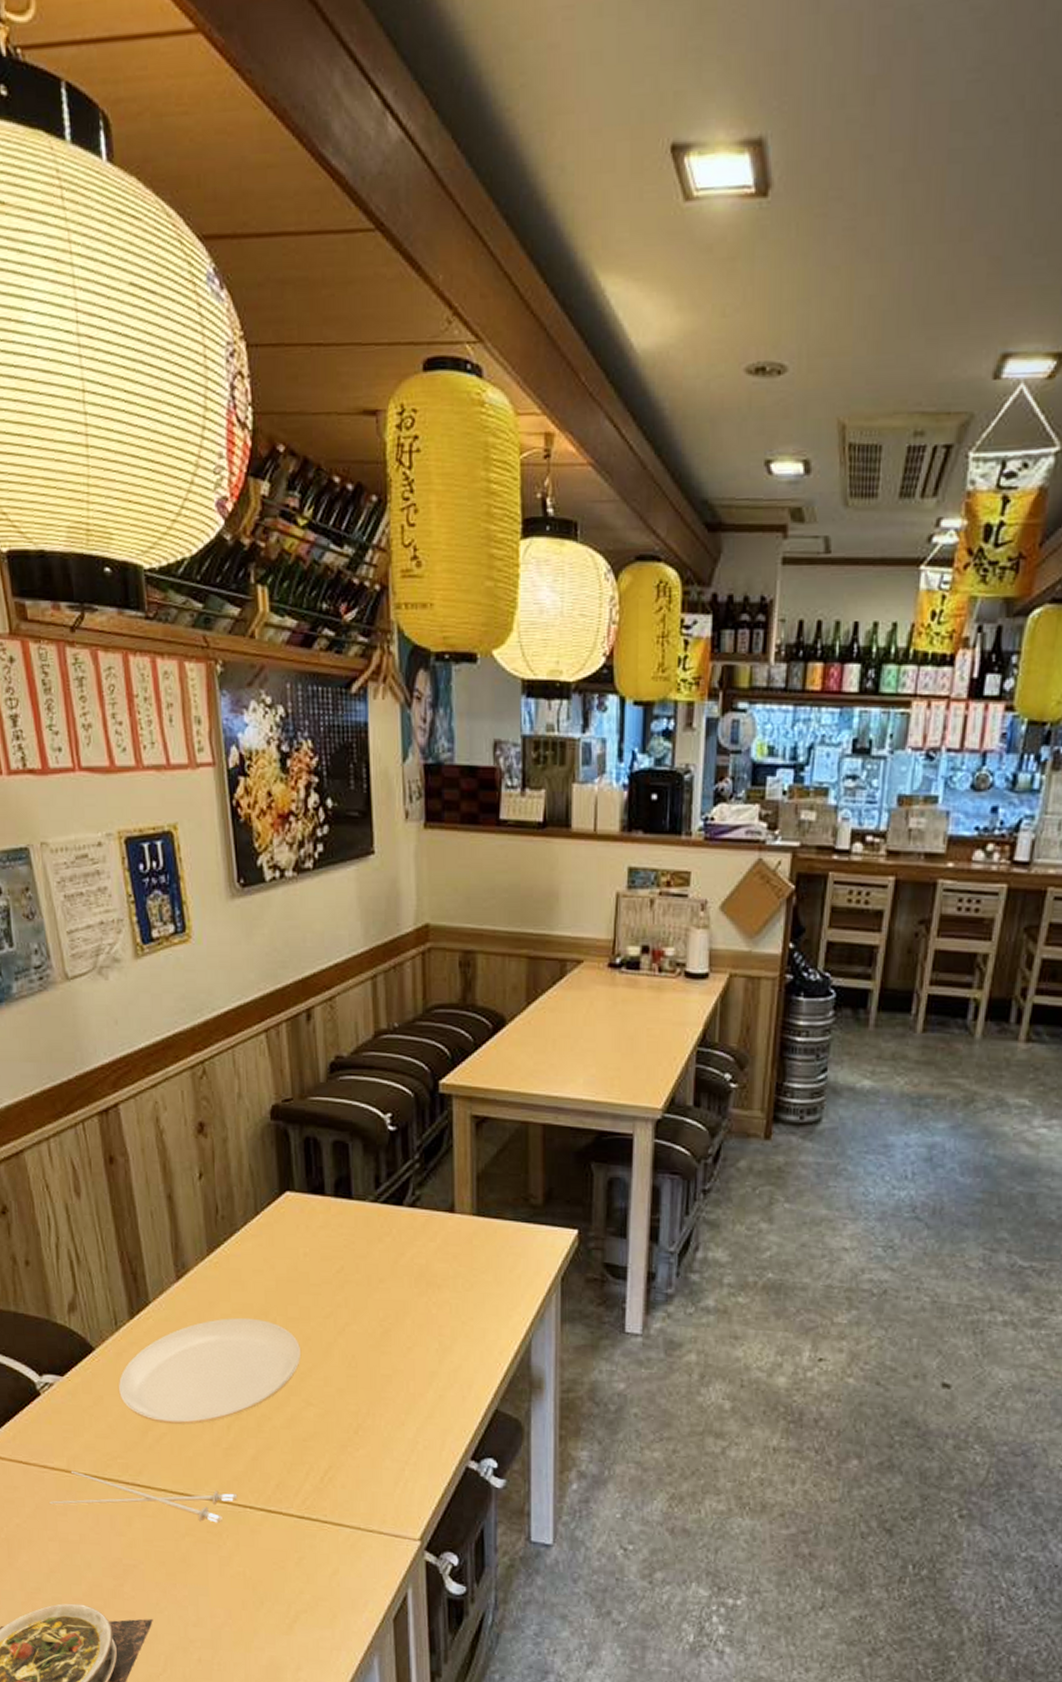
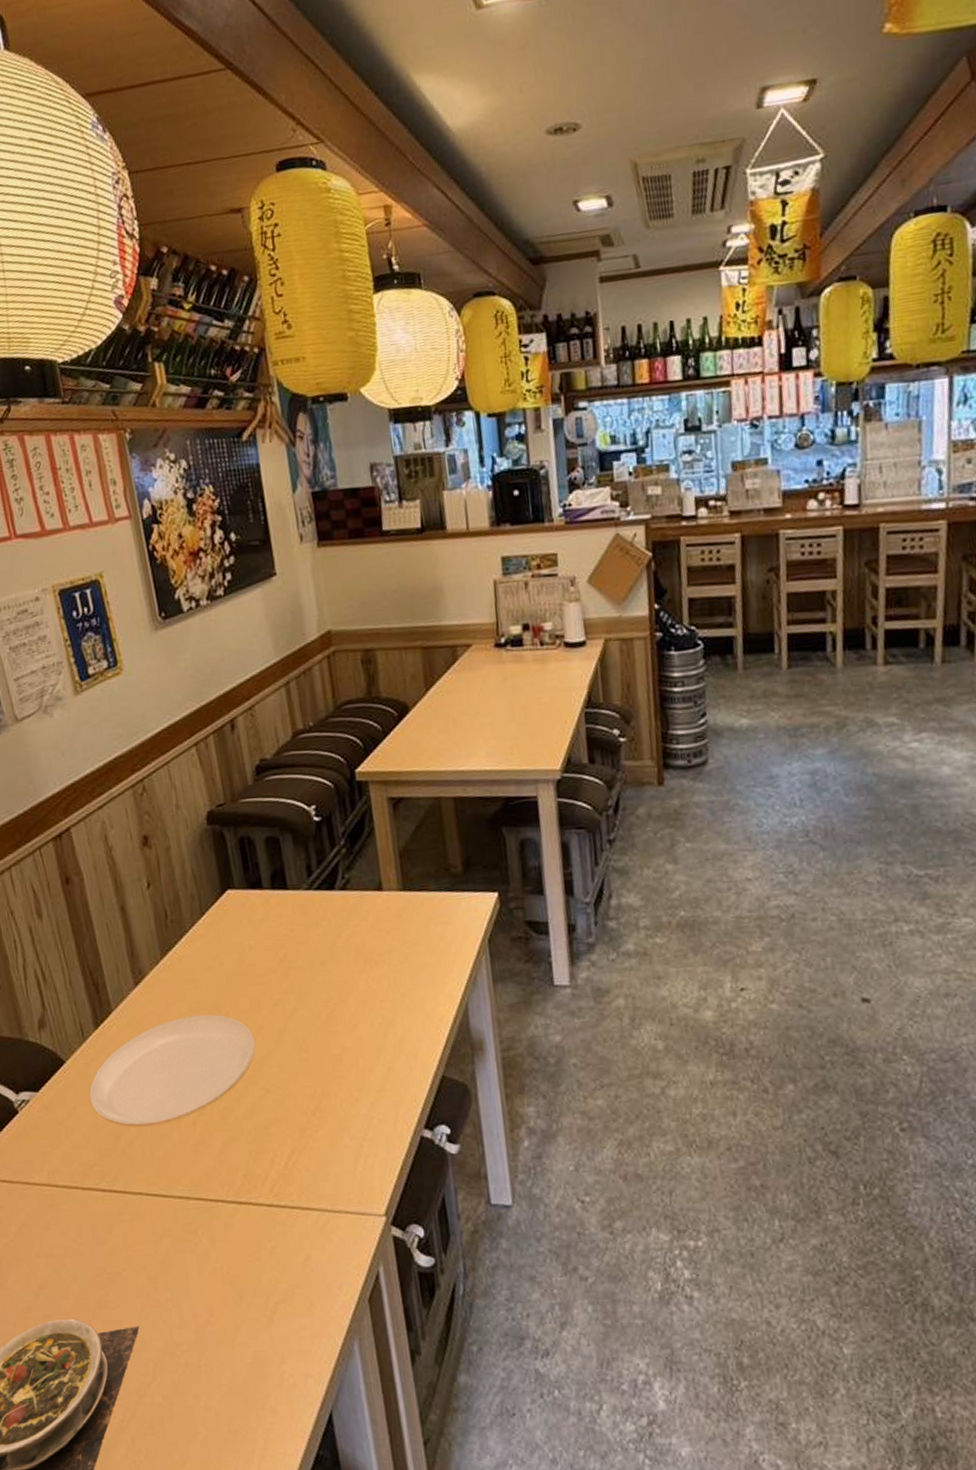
chopstick: present [48,1470,238,1523] -> none [33,1184,209,1221]

